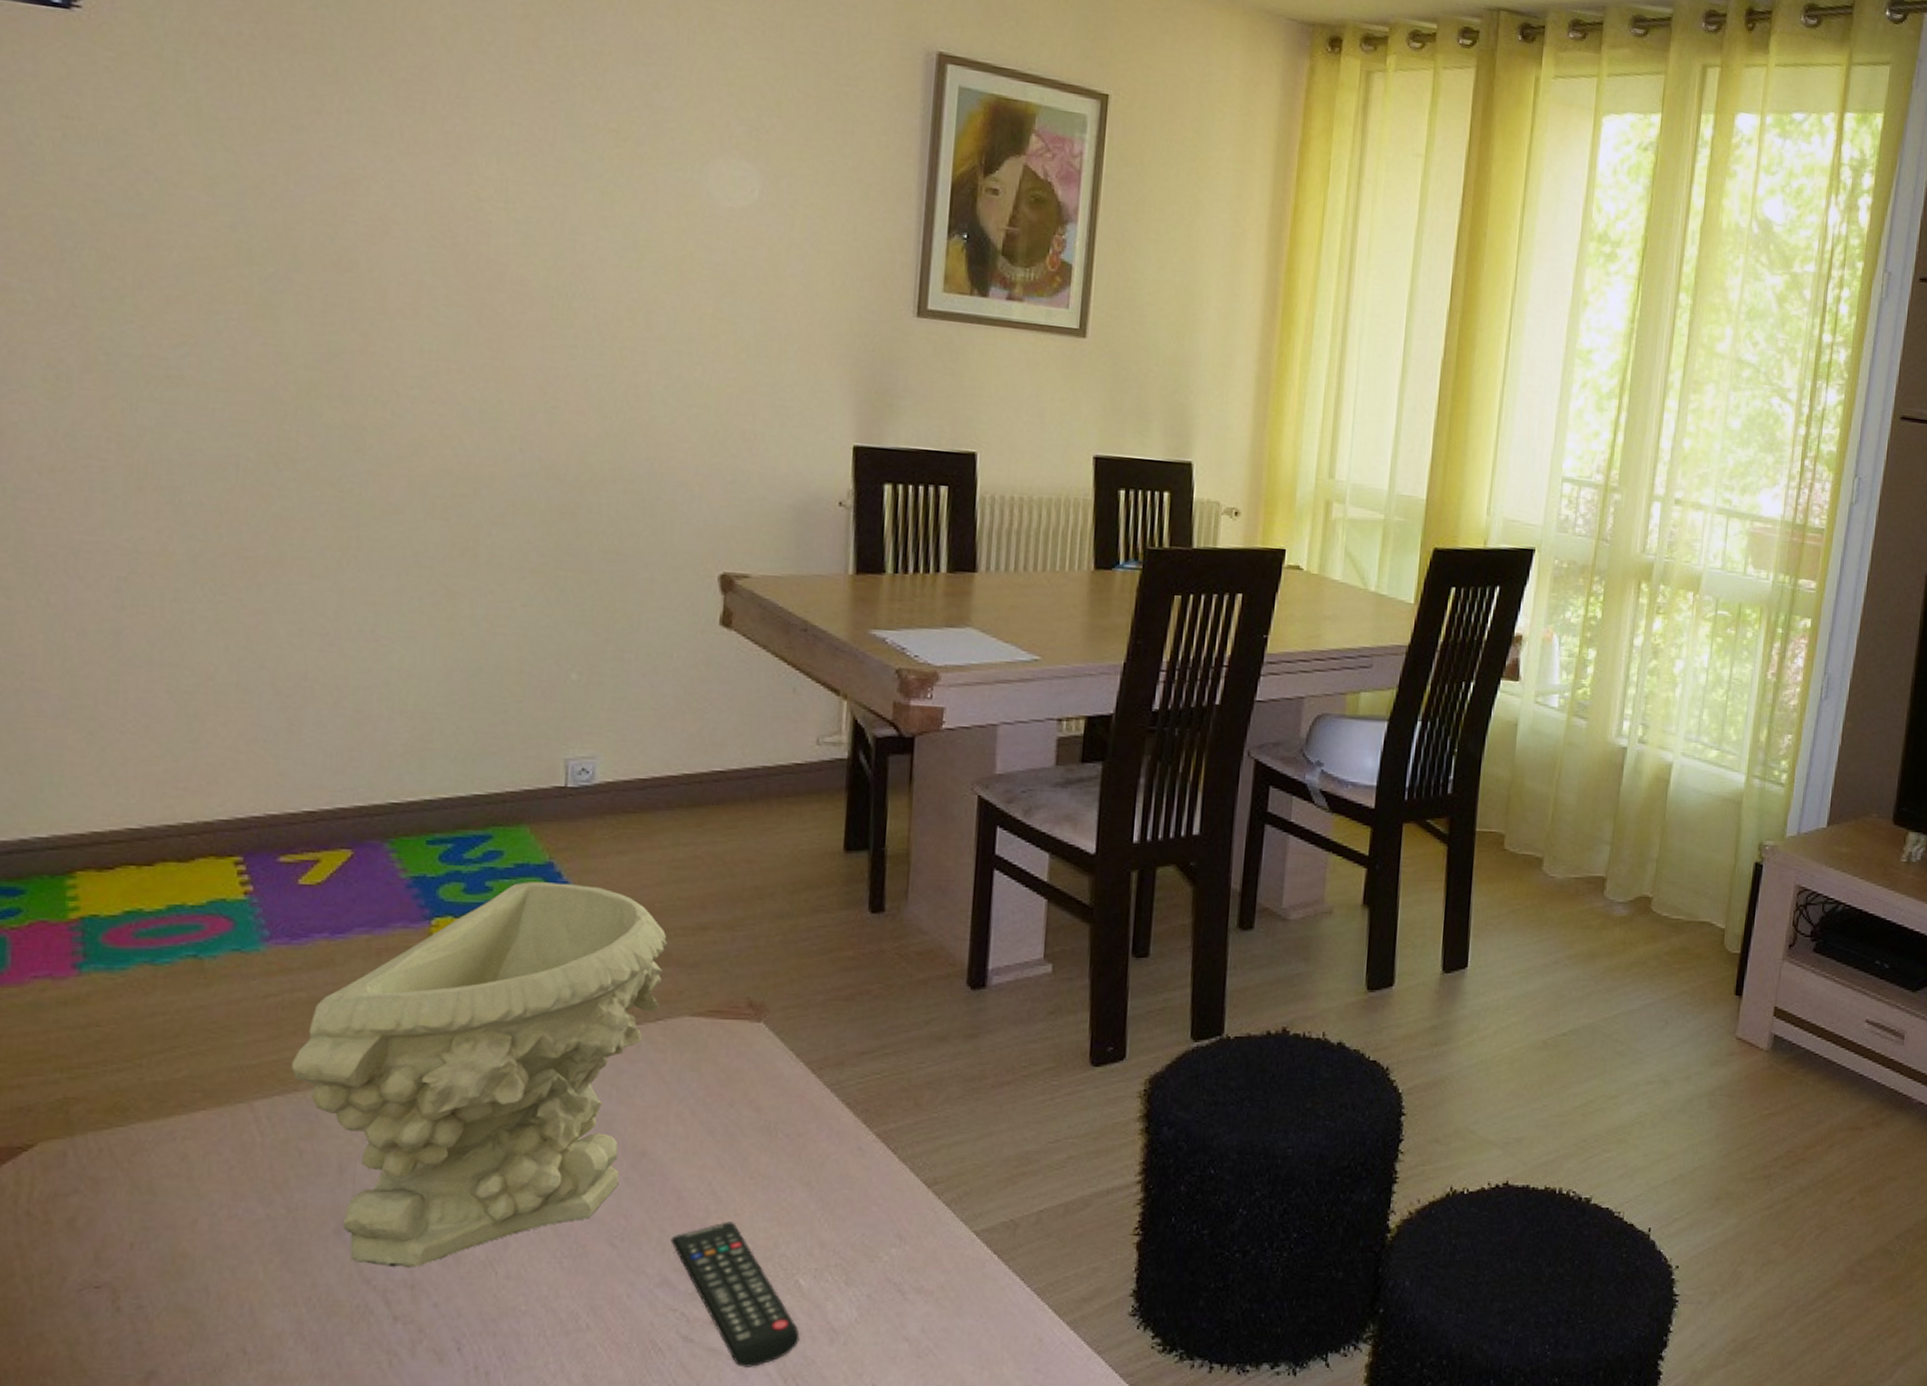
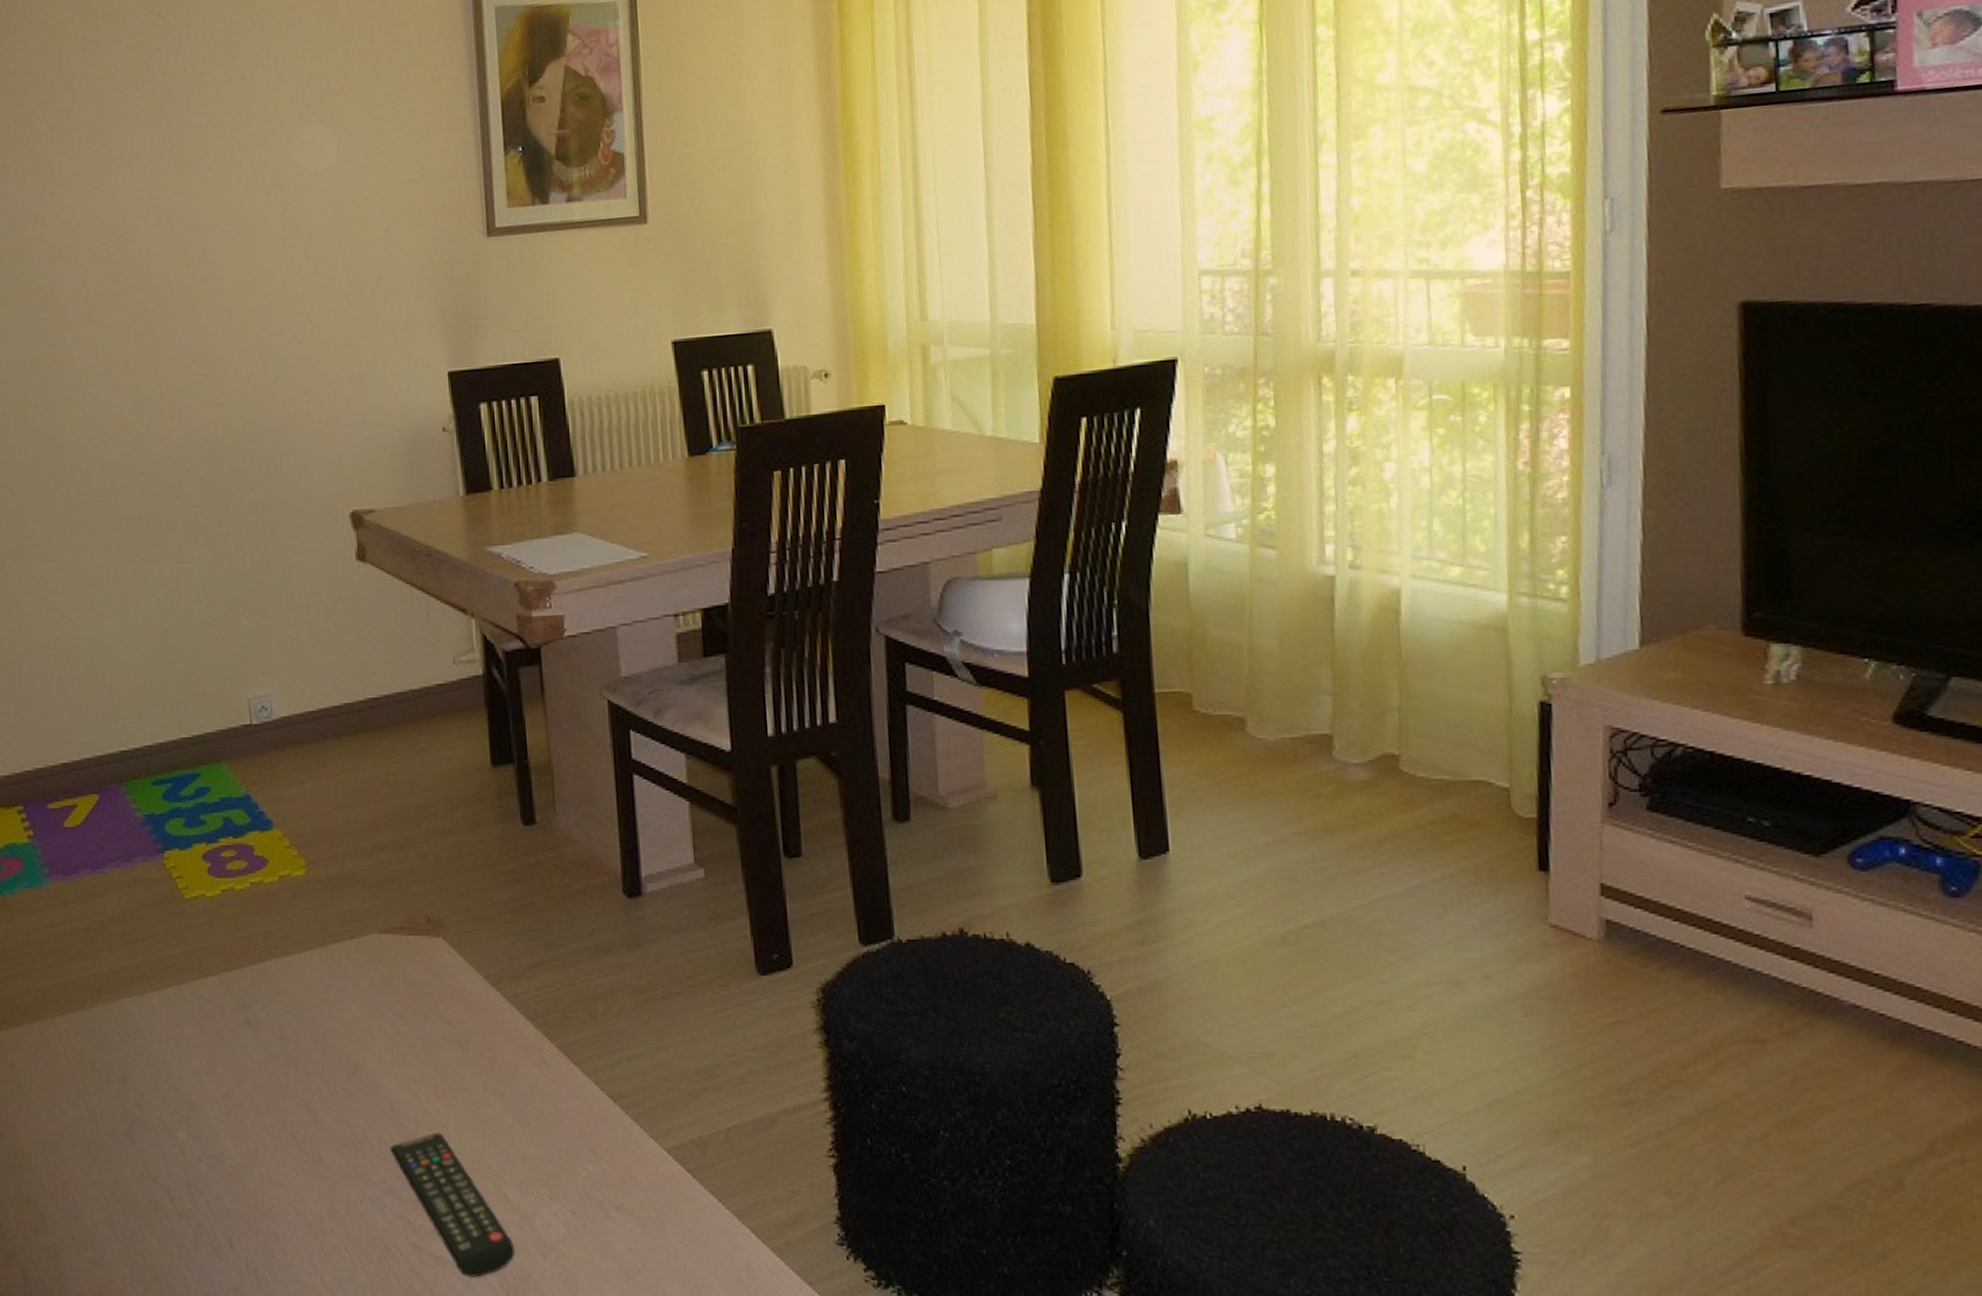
decorative bowl: present [291,882,667,1268] -> none [77,813,352,1169]

